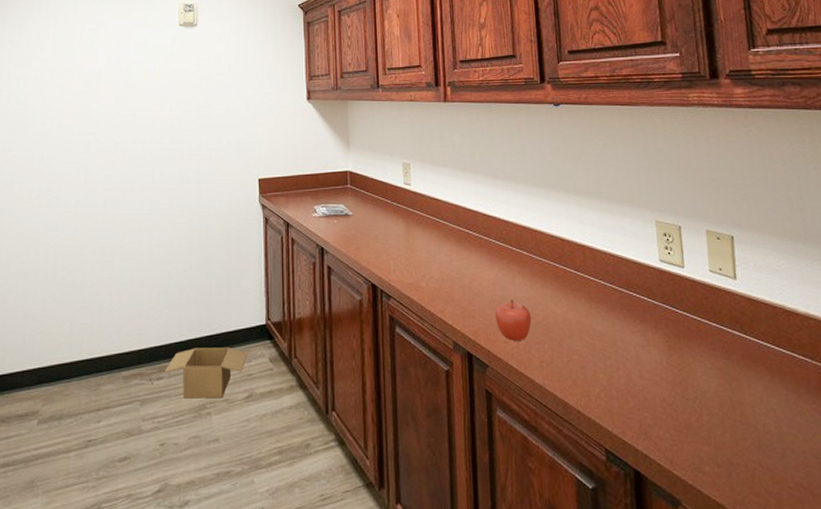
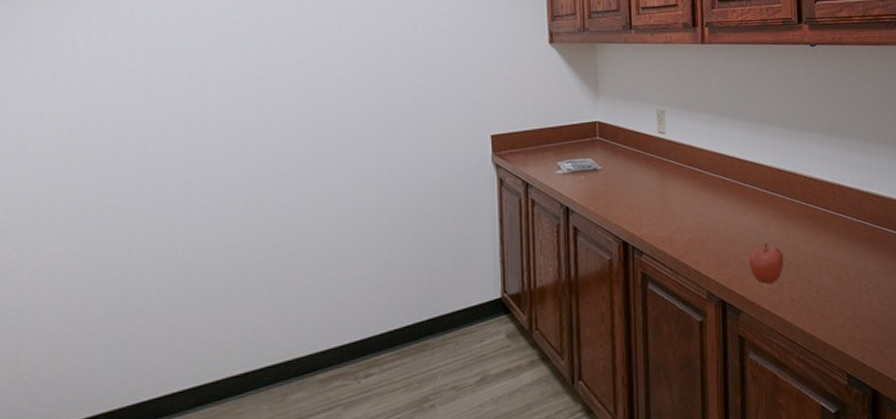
cardboard box: present [164,348,248,399] -> none [374,329,480,394]

